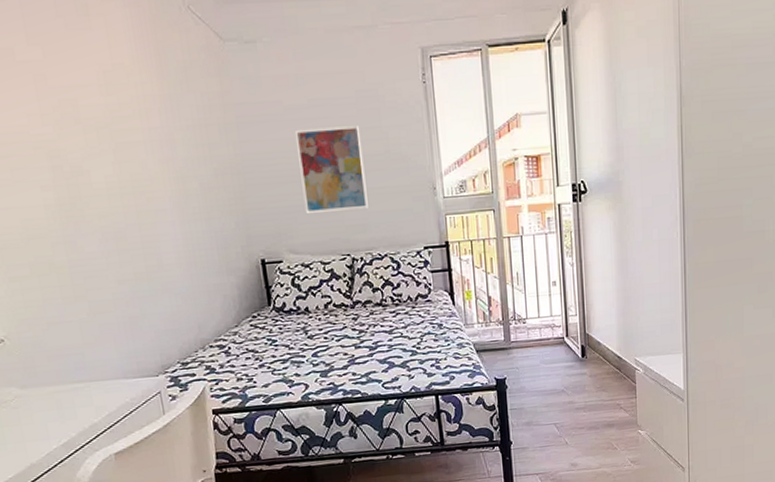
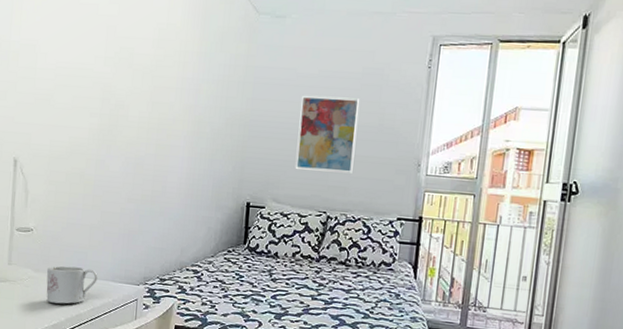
mug: none [36,370,105,420] -> present [46,266,98,304]

